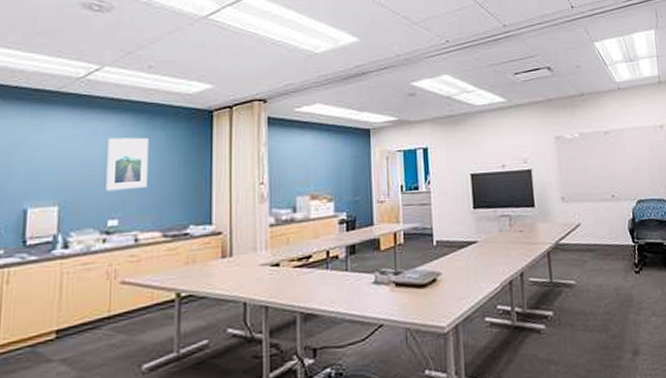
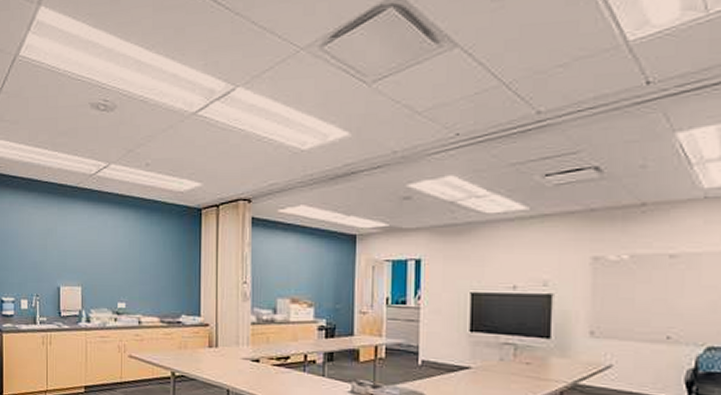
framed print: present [106,137,149,192] -> none [115,231,147,278]

